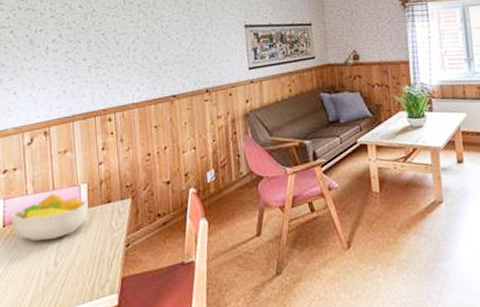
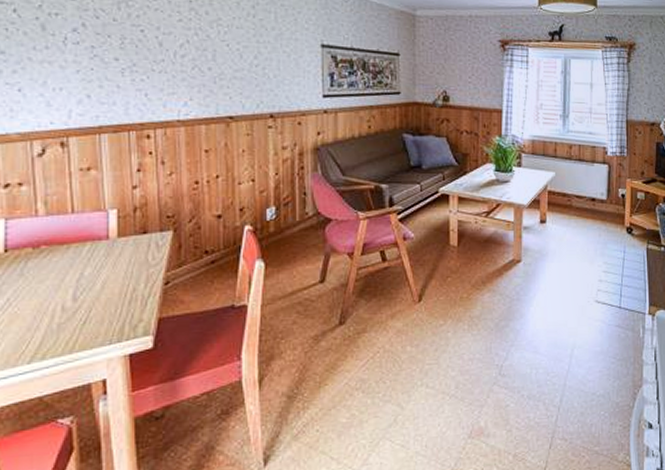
fruit bowl: present [10,193,88,241] -> none [14,217,118,270]

